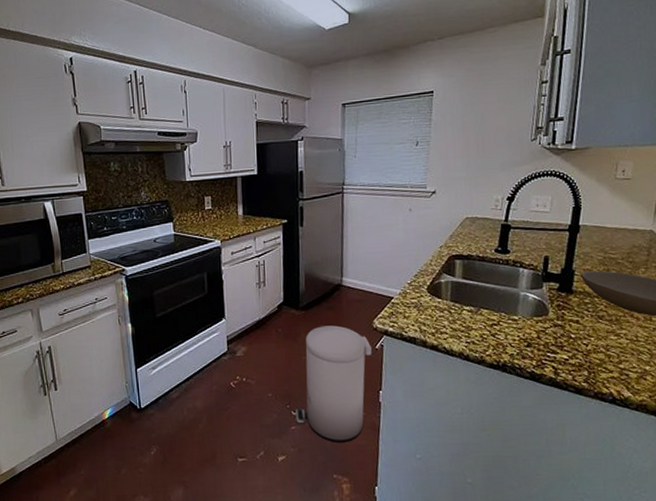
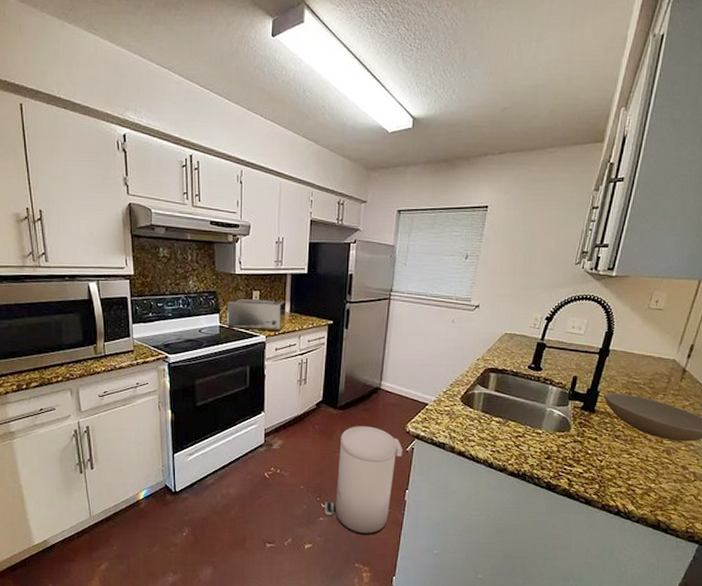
toaster: none [179,203,239,236] -> present [226,298,286,332]

